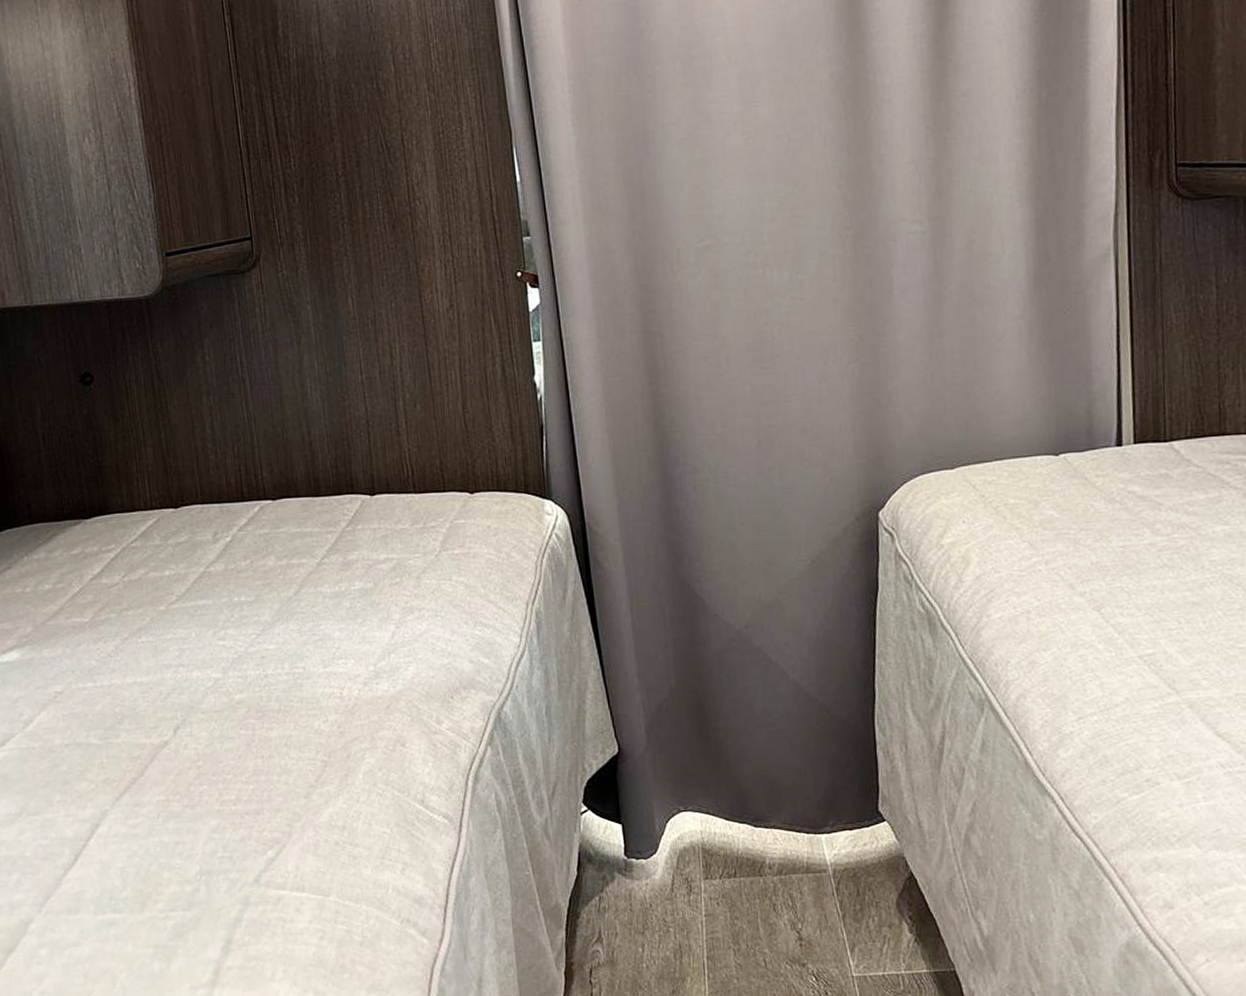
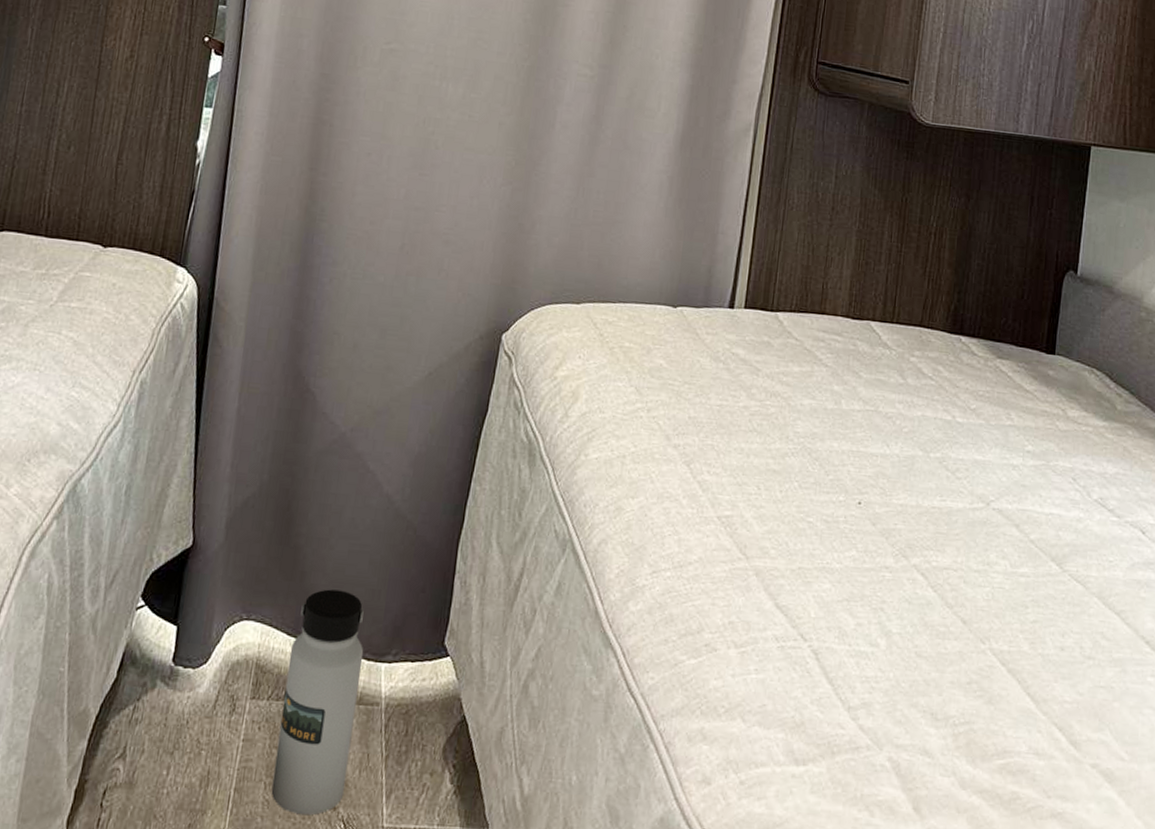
water bottle: none [731,774,810,974] -> present [271,589,364,816]

